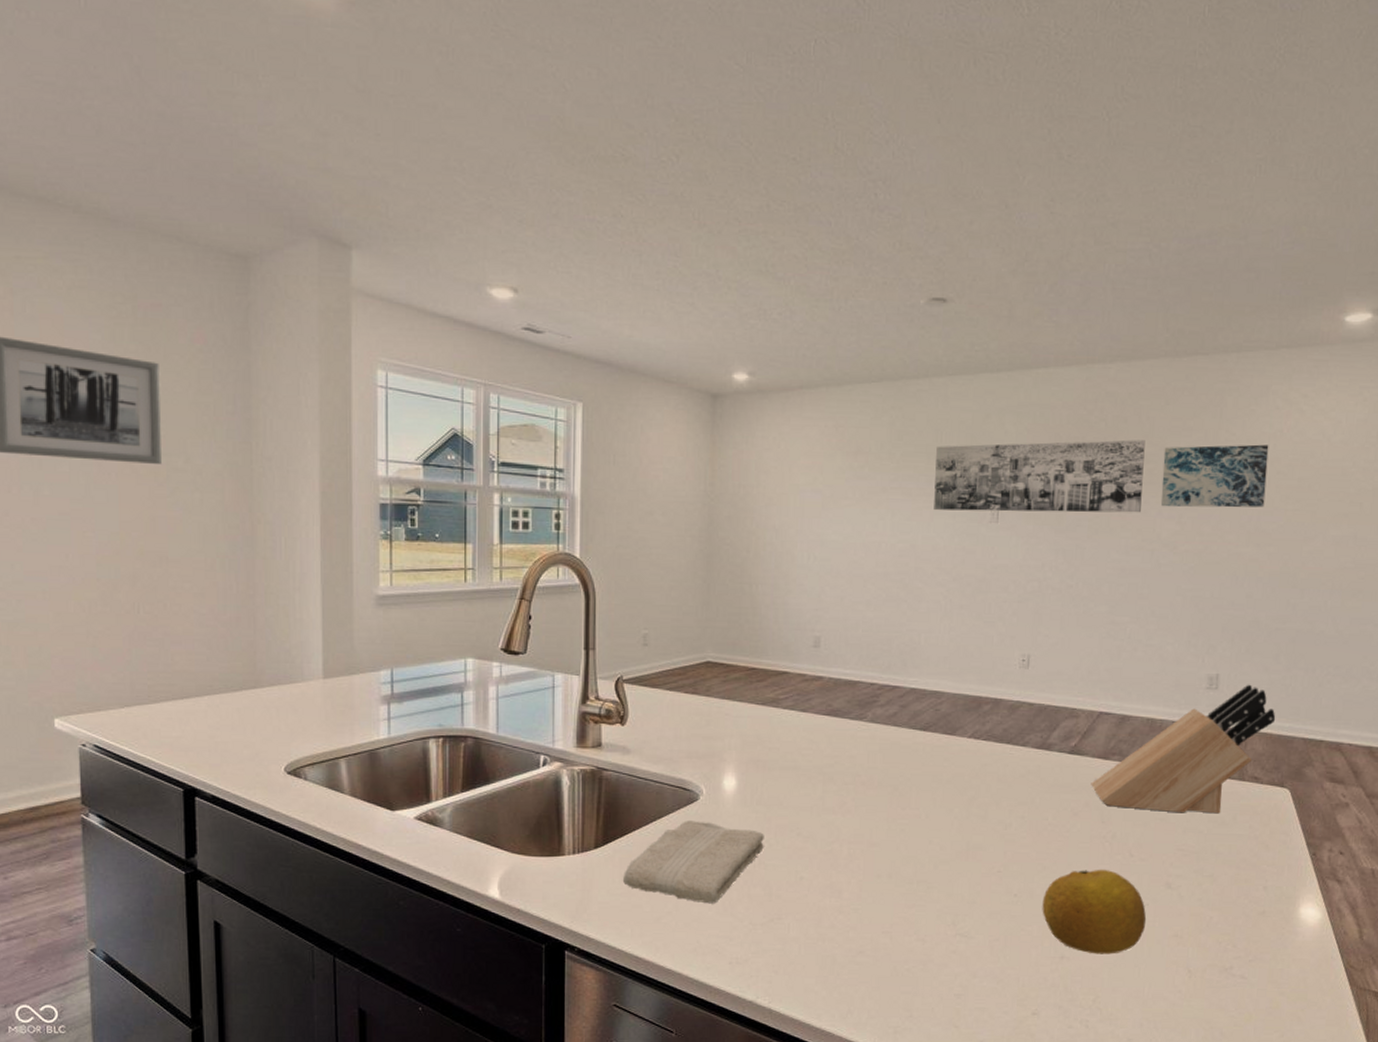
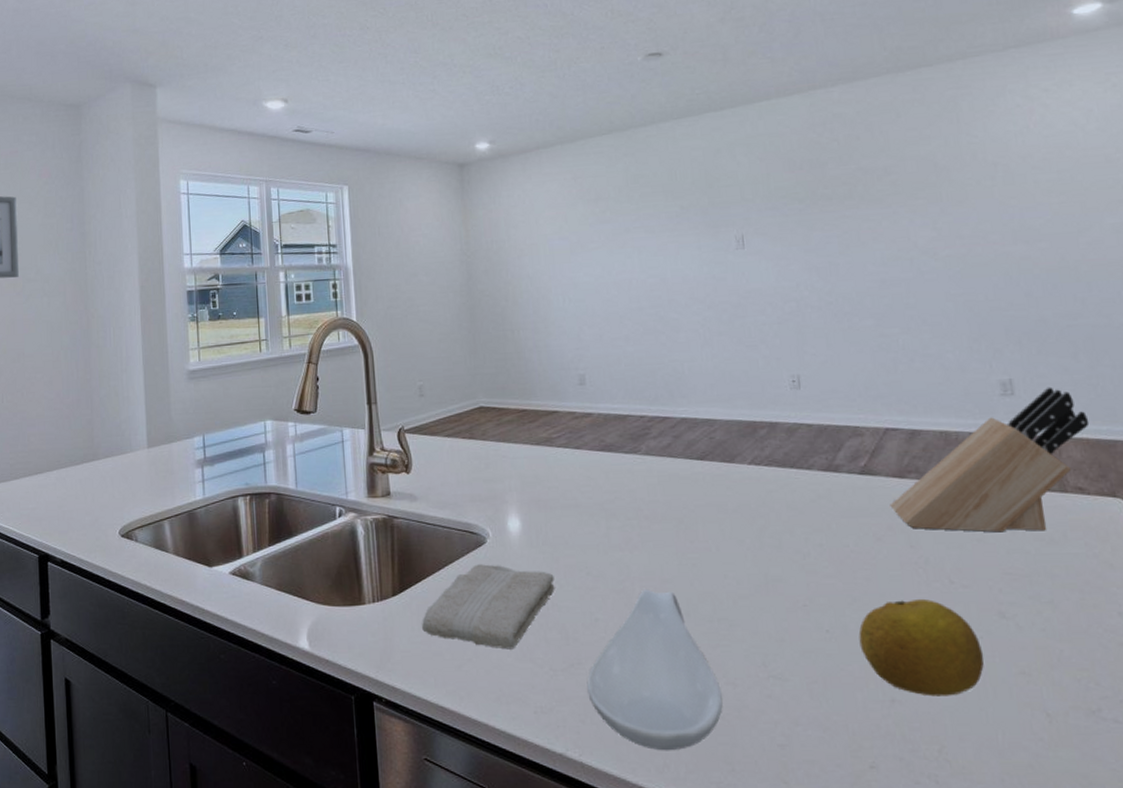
spoon rest: none [784,851,912,999] -> present [587,589,724,751]
wall art: present [934,440,1145,513] -> none [672,154,891,244]
wall art: present [1160,444,1269,508] -> none [904,142,1026,216]

